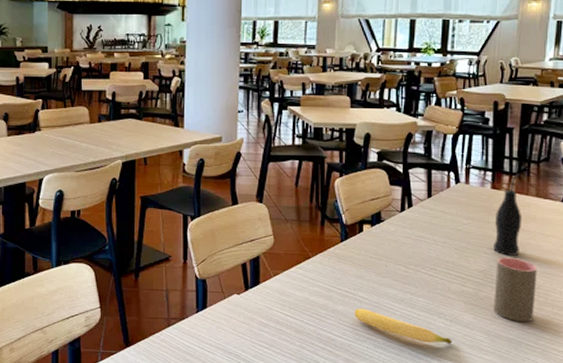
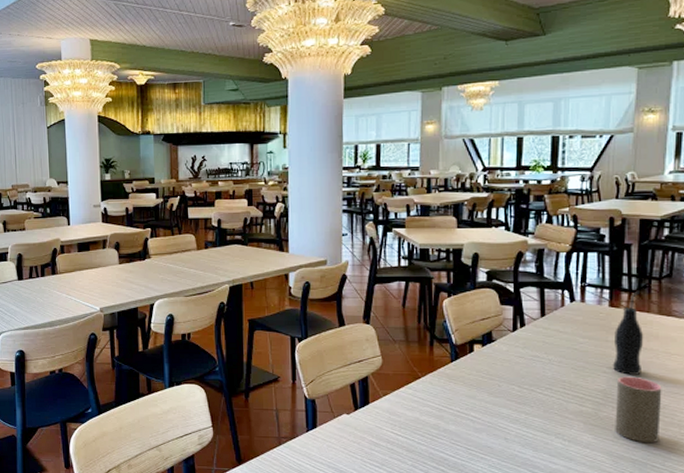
banana: present [354,309,453,344] -> none [467,428,572,464]

